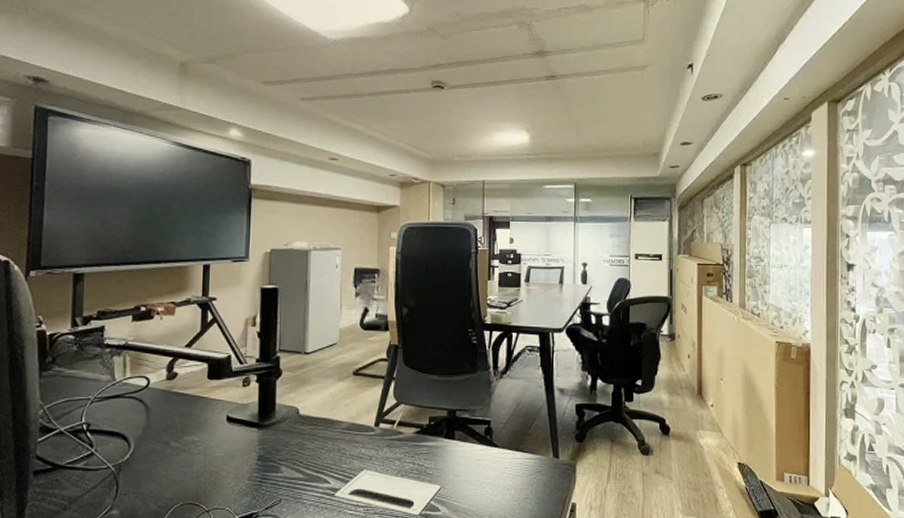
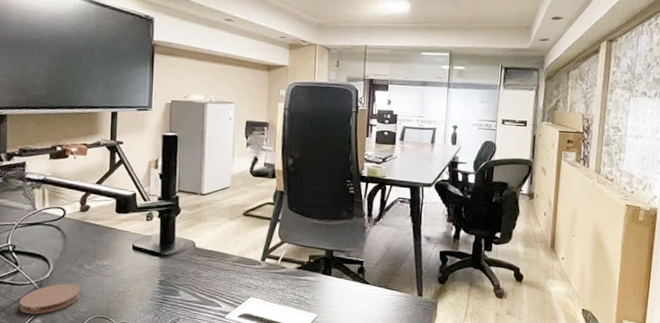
coaster: none [93,465,165,504] -> present [19,283,80,314]

